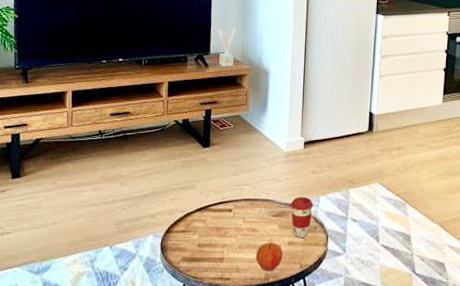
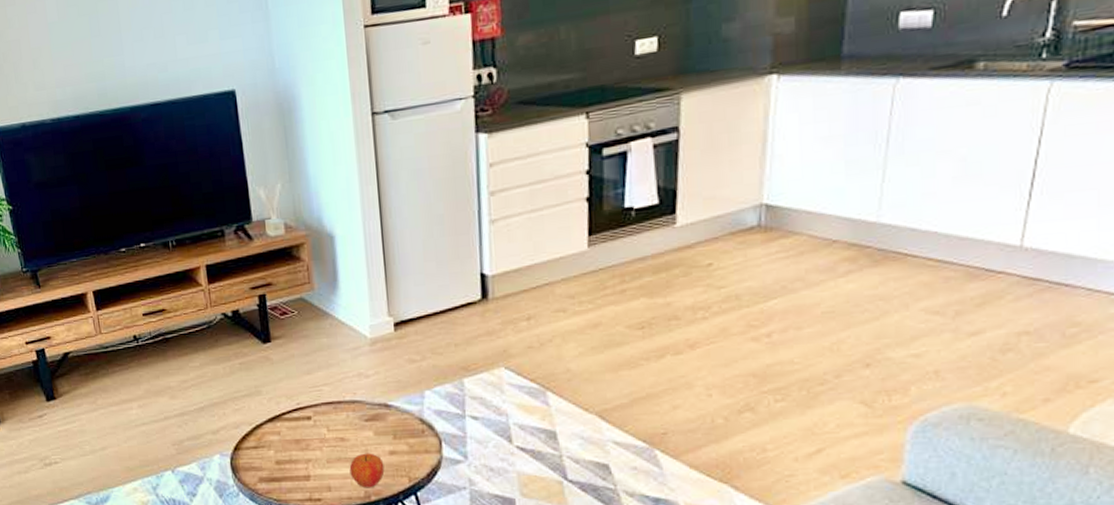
coffee cup: present [290,196,313,239] -> none [386,393,416,446]

